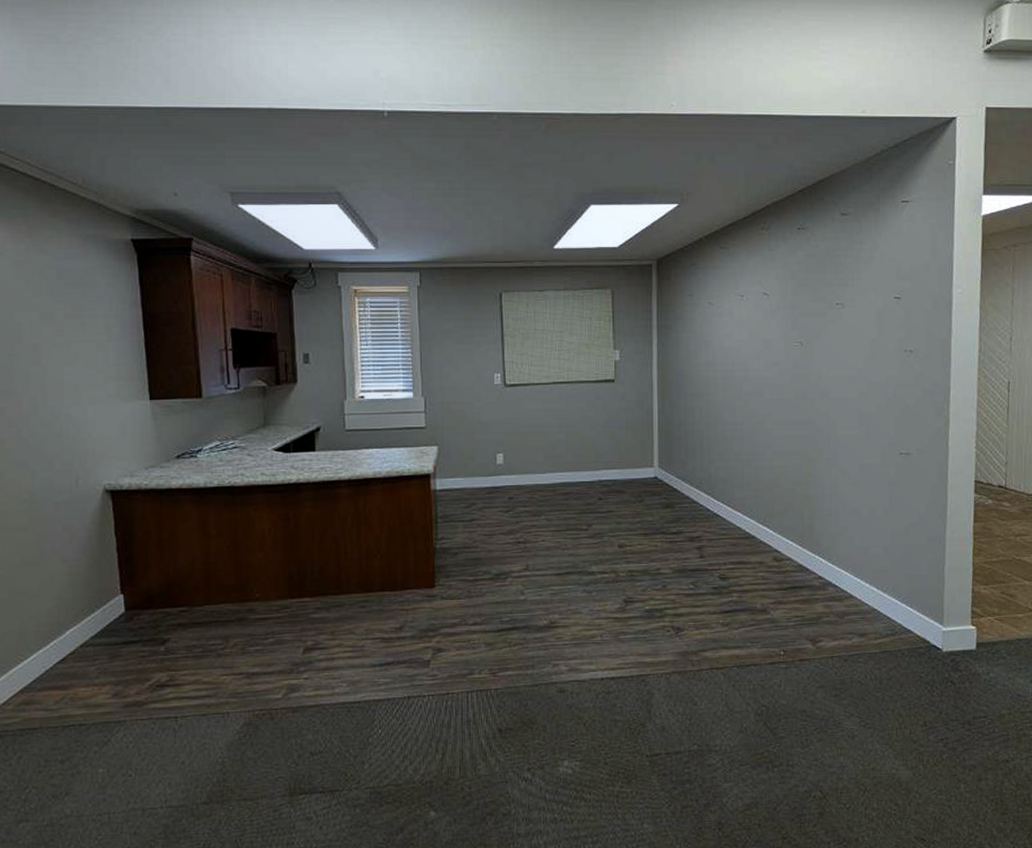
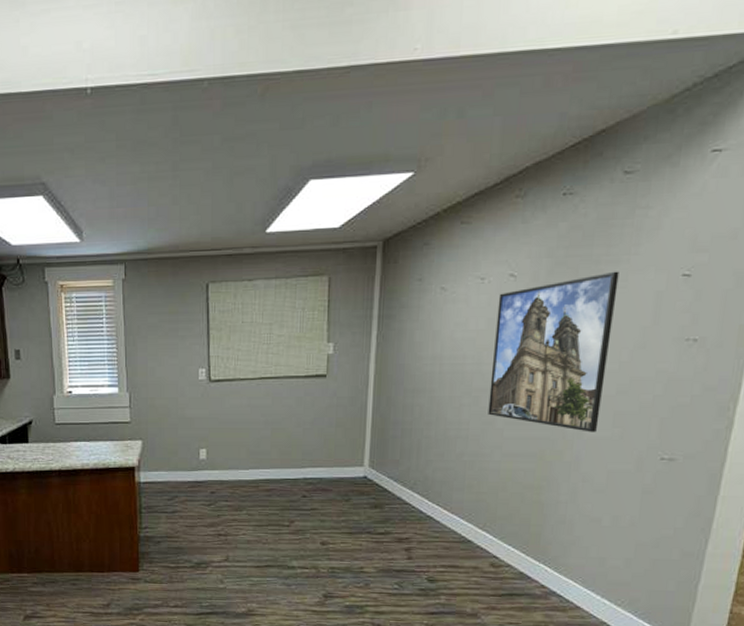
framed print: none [756,293,848,431] -> present [488,271,620,432]

